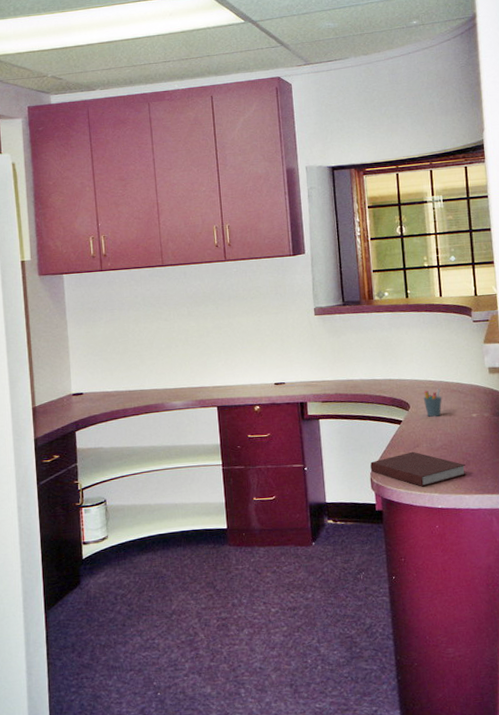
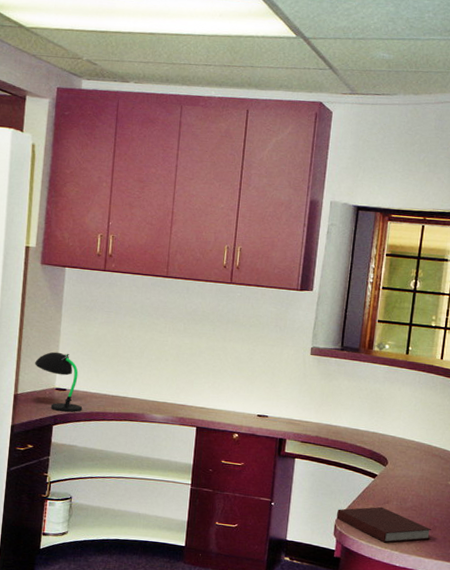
desk lamp: none [48,357,102,417] -> present [35,351,83,413]
pen holder: present [423,387,442,418] -> none [402,449,422,478]

